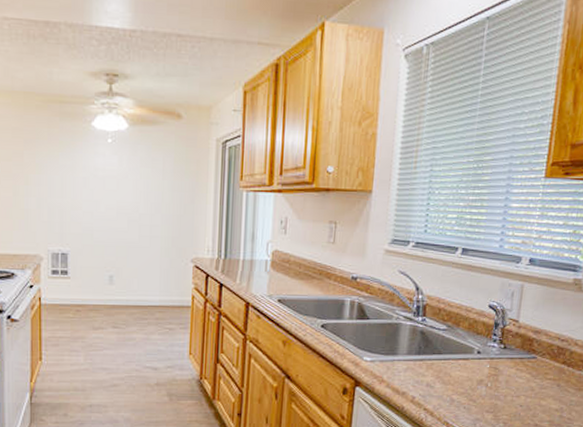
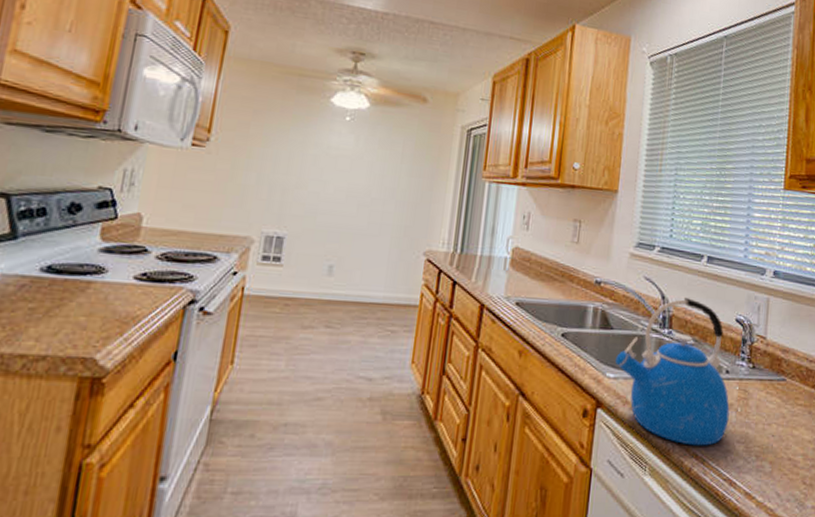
kettle: none [371,288,480,416] -> present [614,298,730,446]

